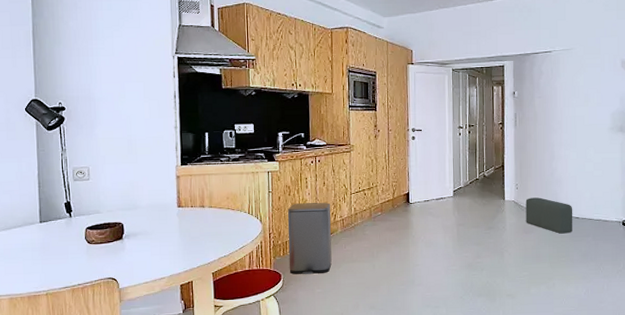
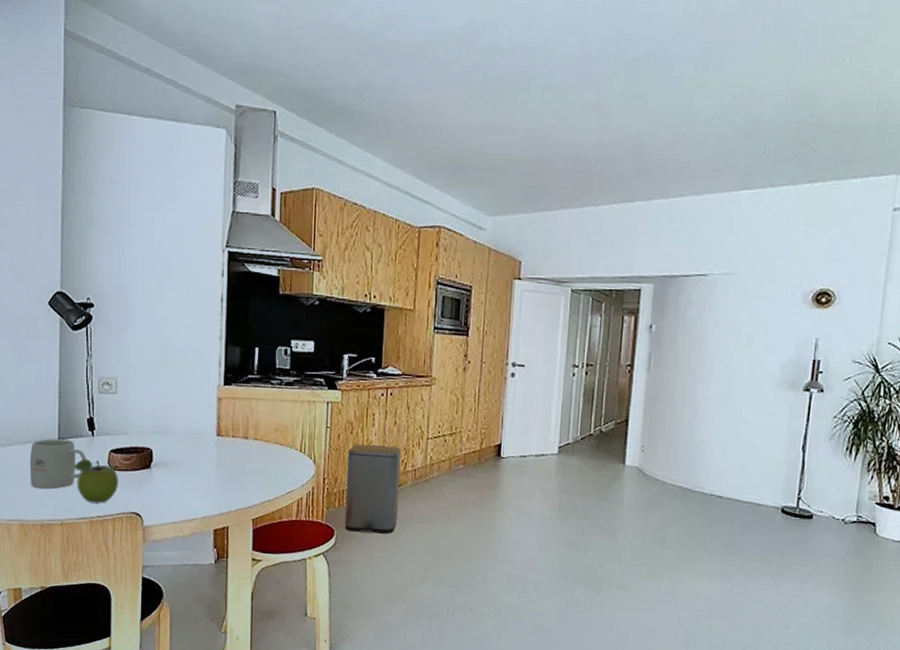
mug: none [14,222,66,266] -> present [29,439,87,489]
fruit: none [55,237,95,274] -> present [74,459,118,503]
pouf: present [525,197,573,234] -> none [650,465,716,516]

